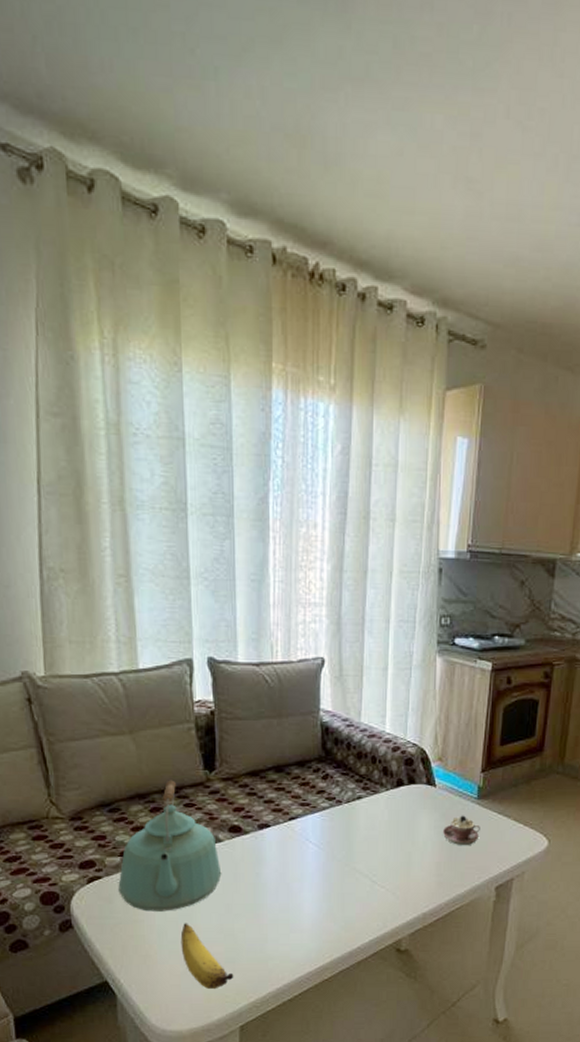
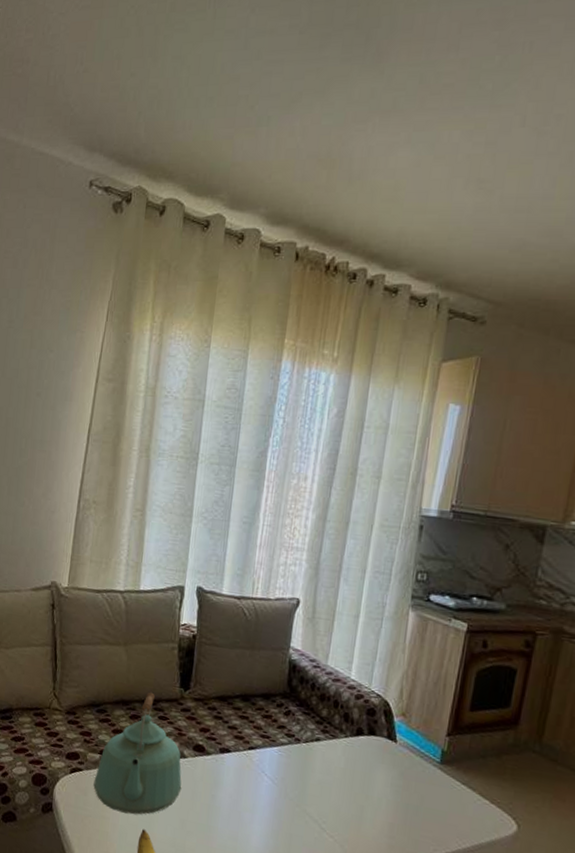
teacup: present [442,815,480,845] -> none [398,777,441,812]

